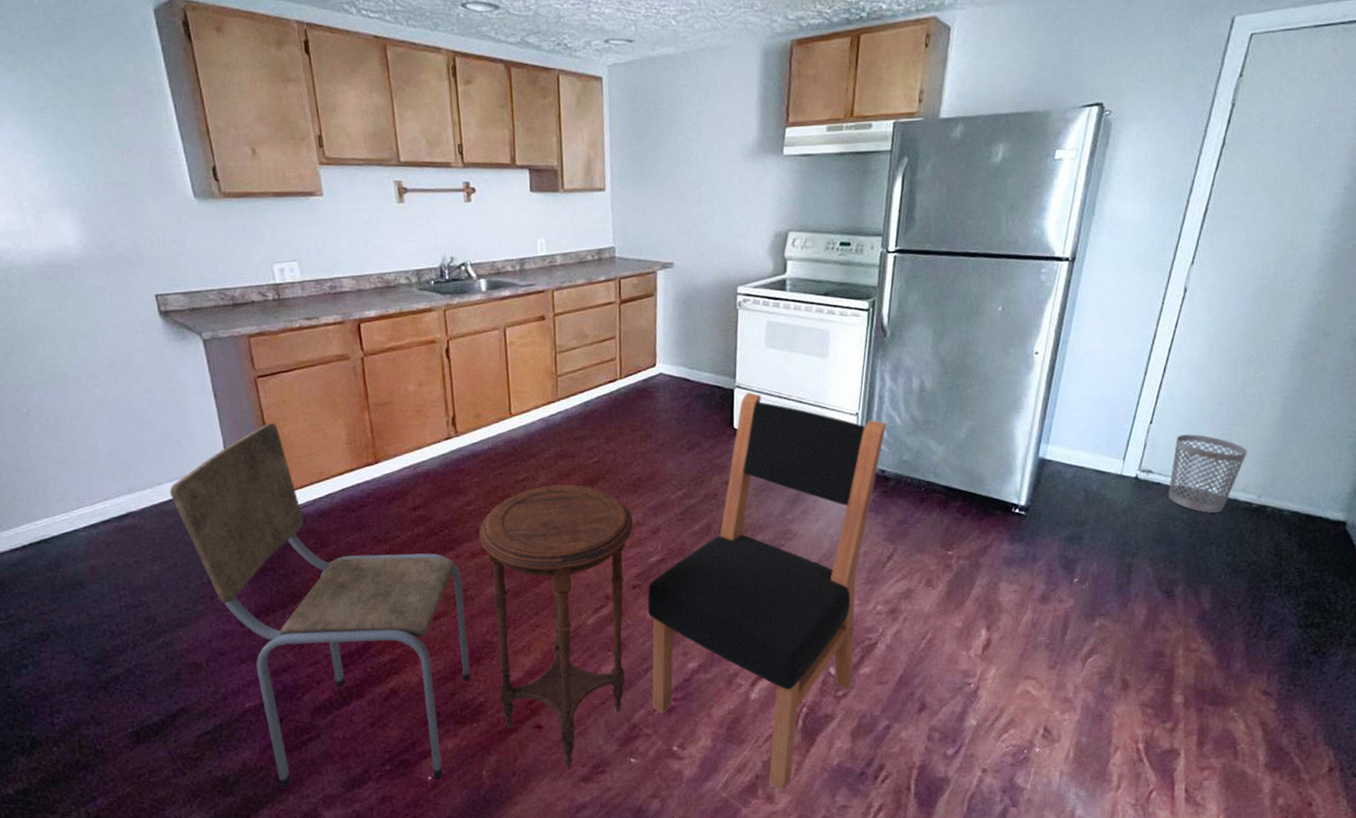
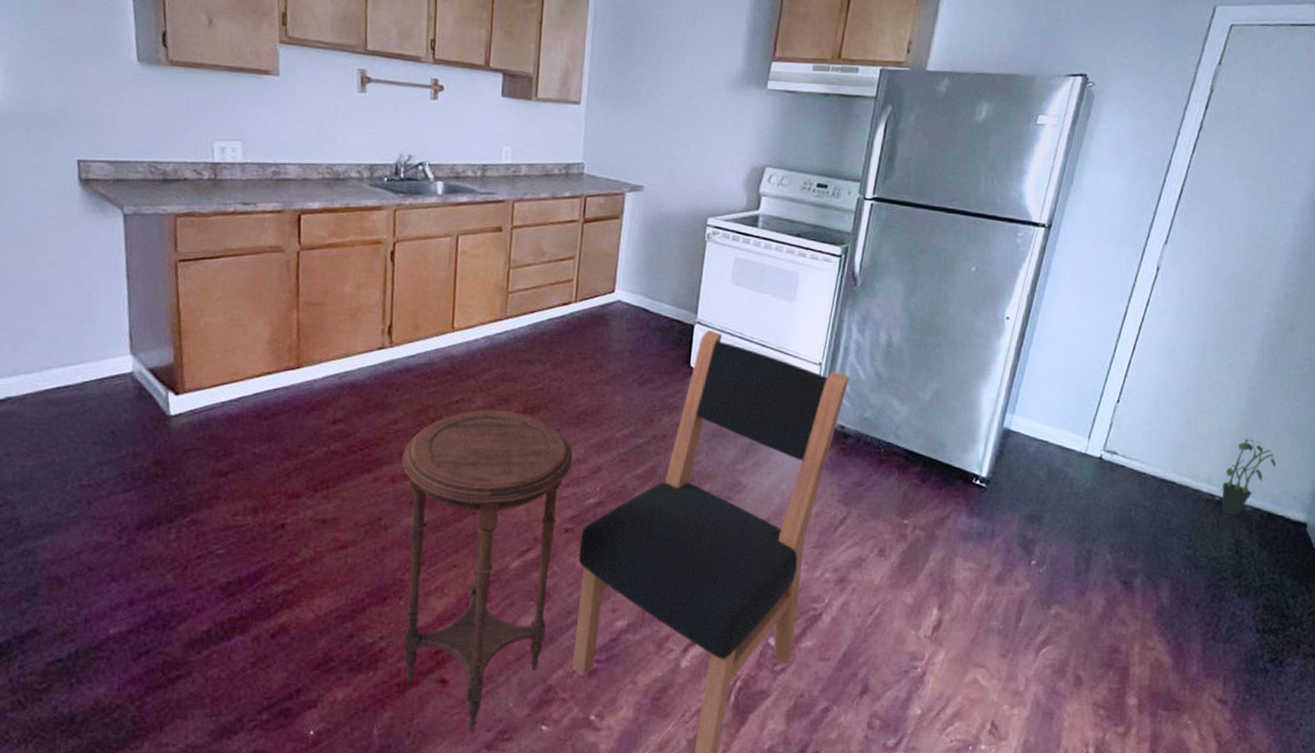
dining chair: present [169,423,470,786] -> none [59,313,377,734]
wastebasket: present [1169,434,1248,514] -> none [1132,417,1213,503]
potted plant: none [1259,446,1314,521] -> present [1221,439,1276,516]

